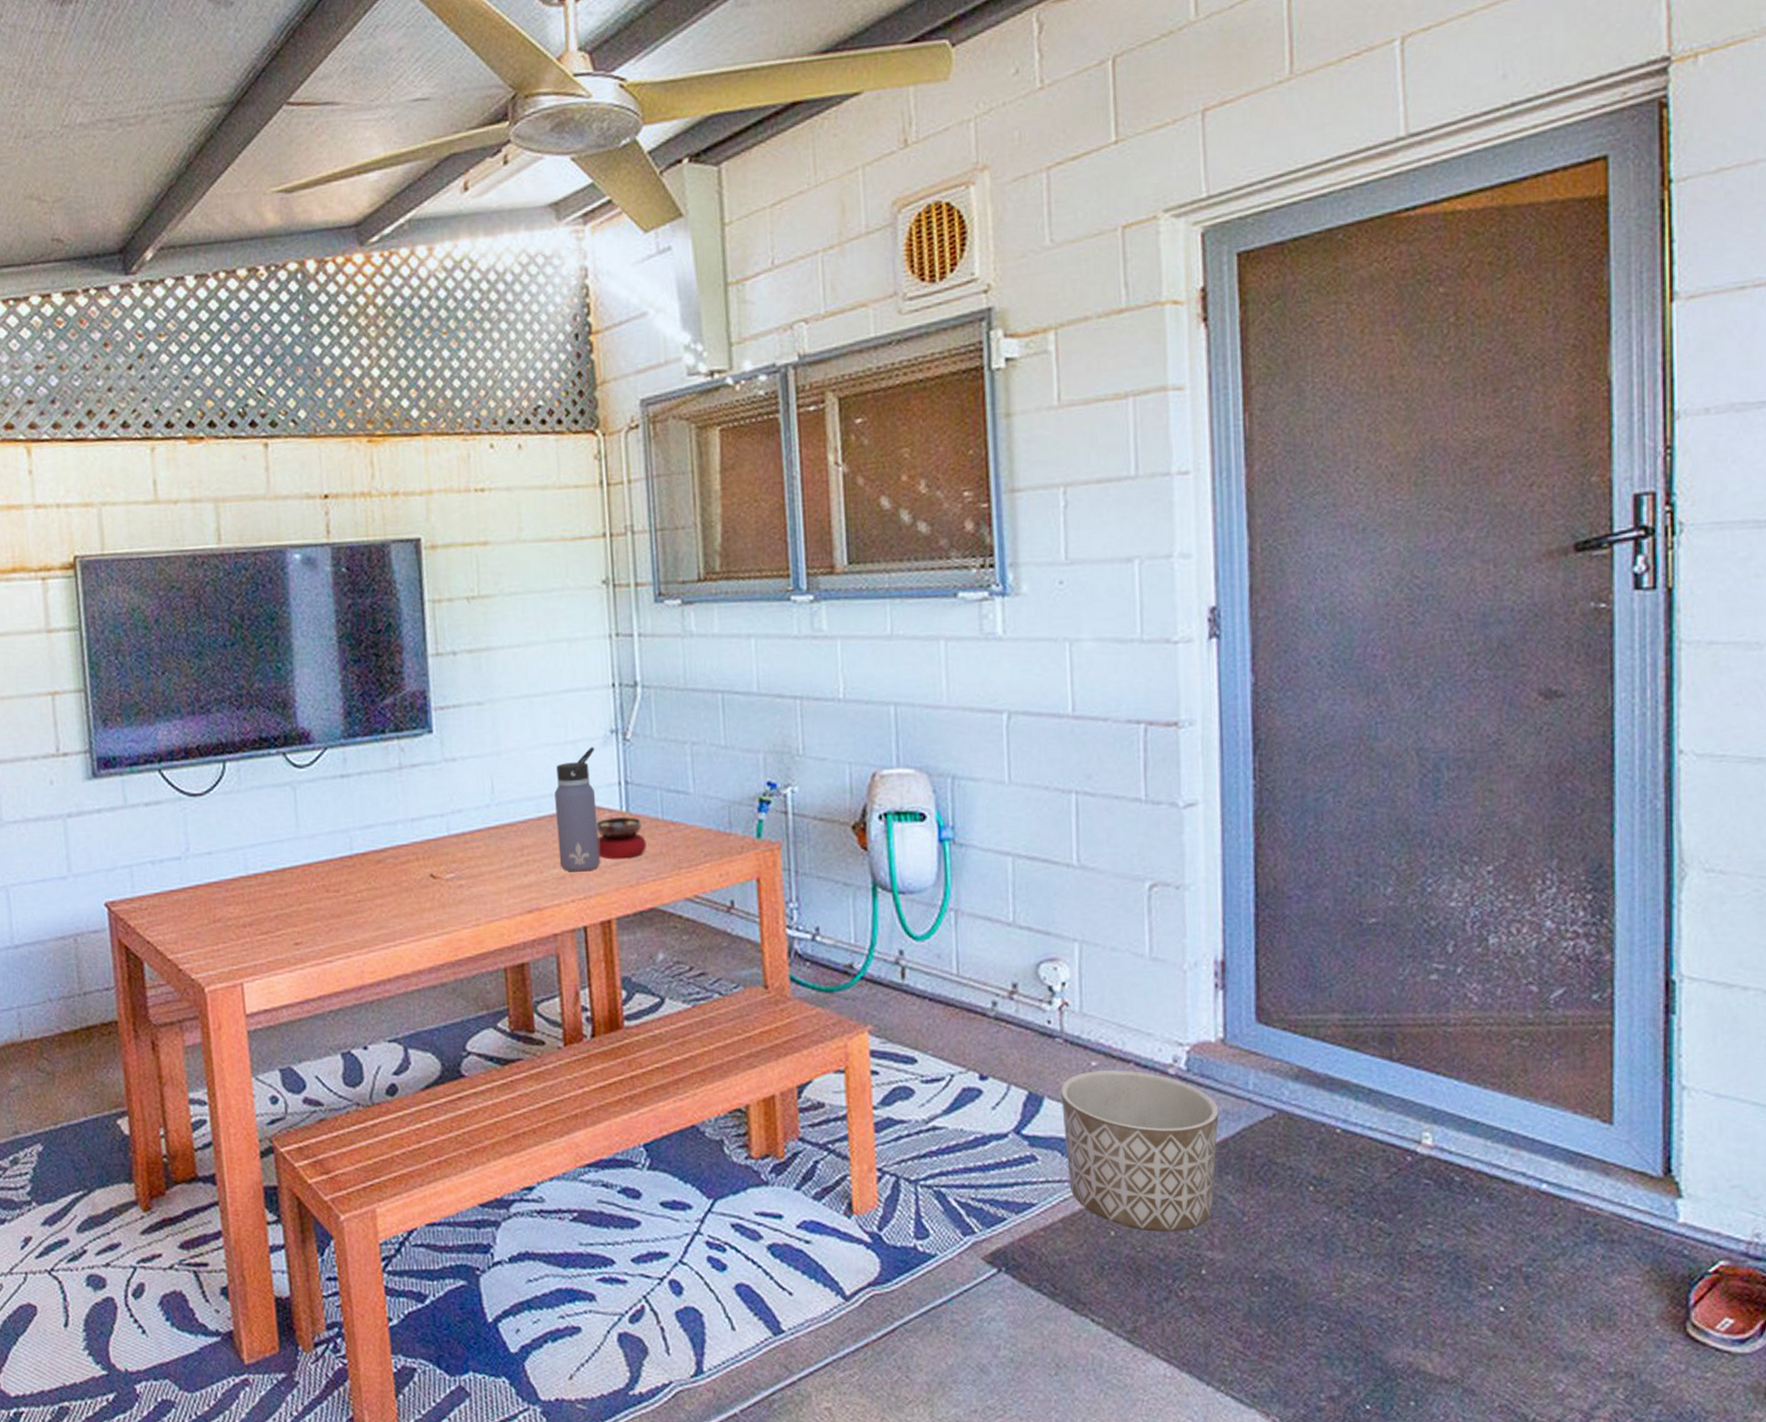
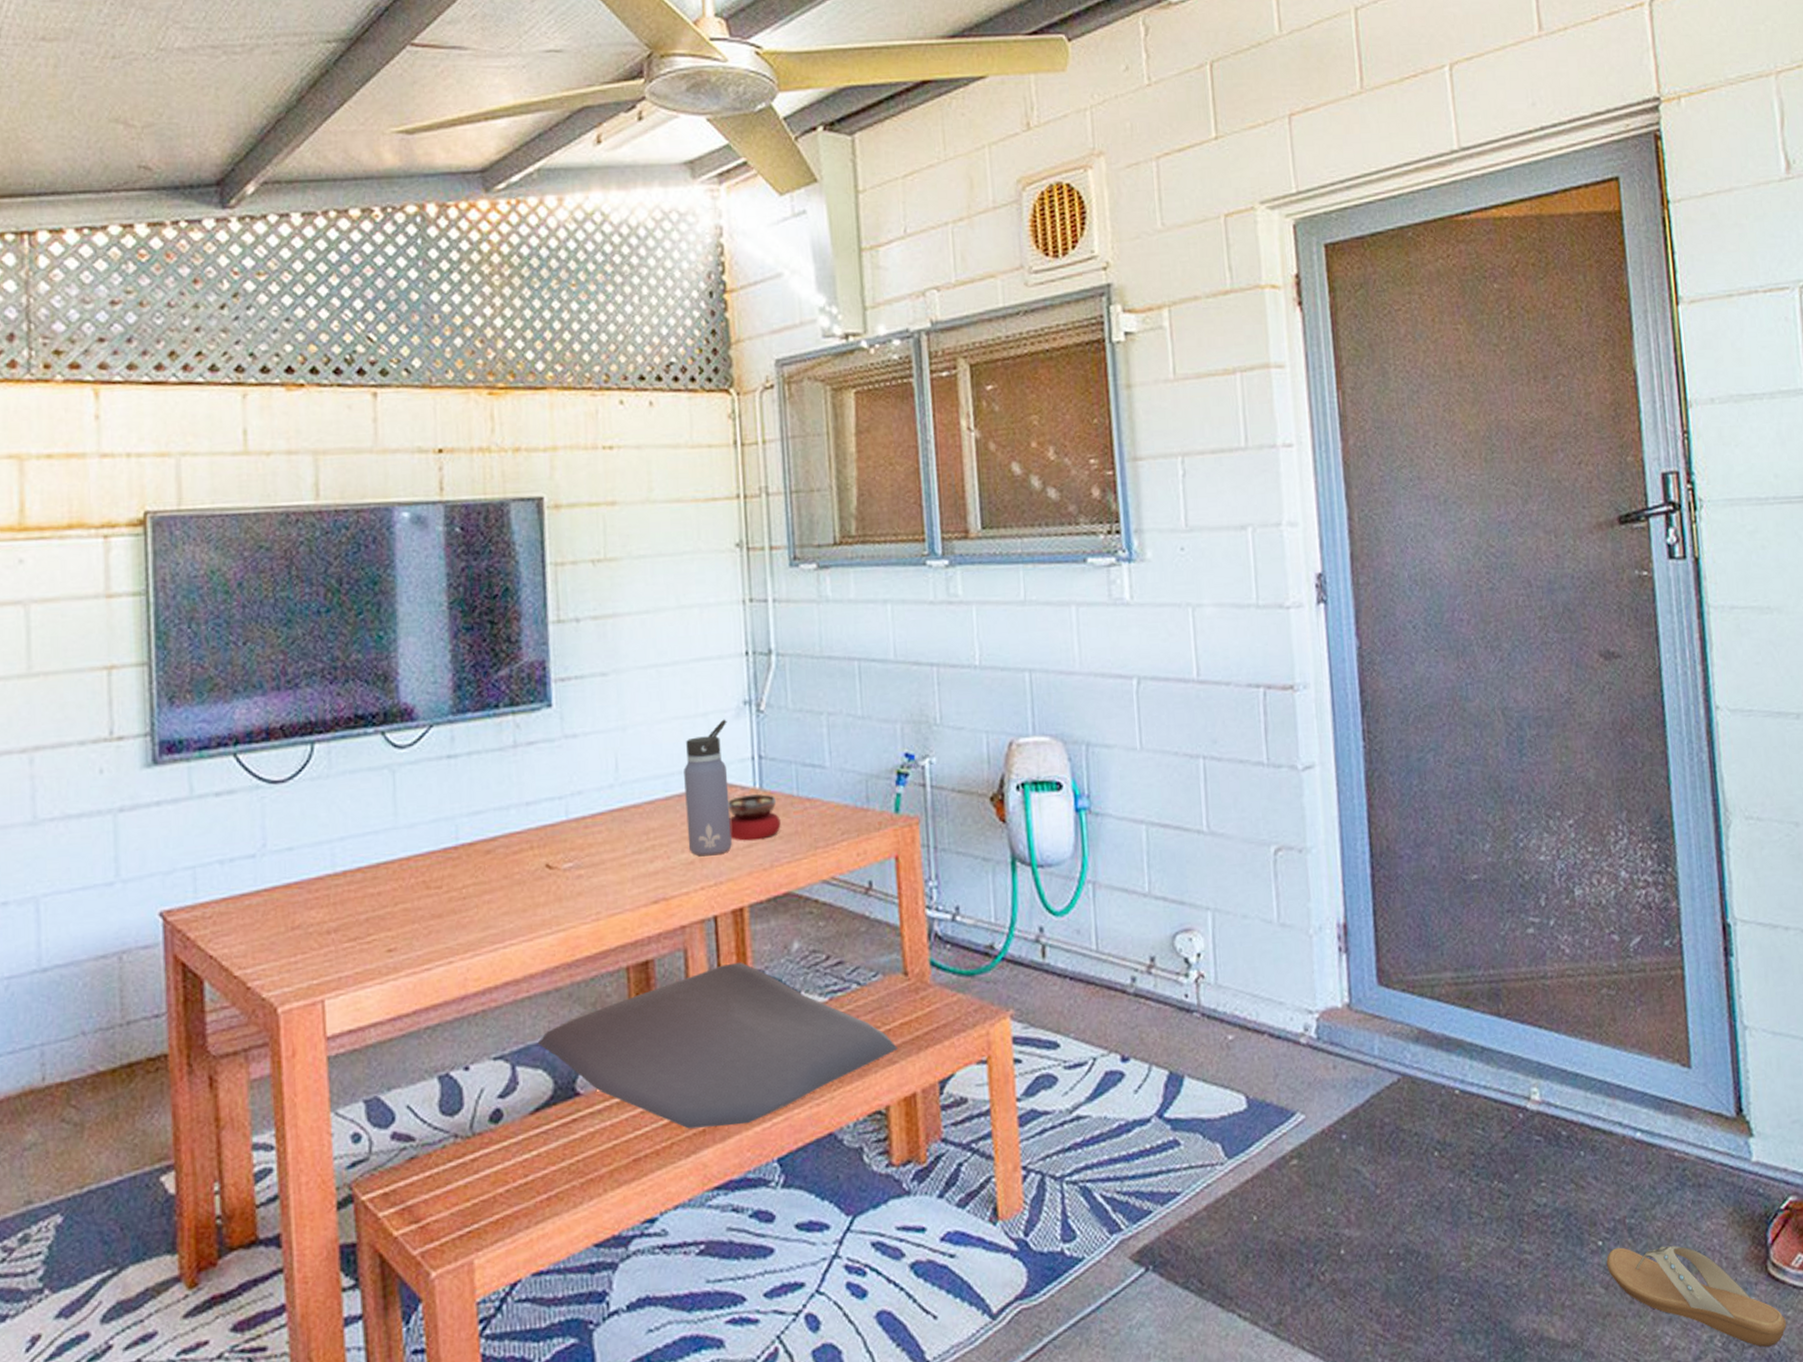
cushion: none [426,969,758,1113] -> present [537,962,899,1129]
planter: present [1061,1070,1219,1232] -> none [1200,1042,1349,1213]
sandal: none [1496,1294,1703,1404] -> present [1606,1245,1787,1347]

